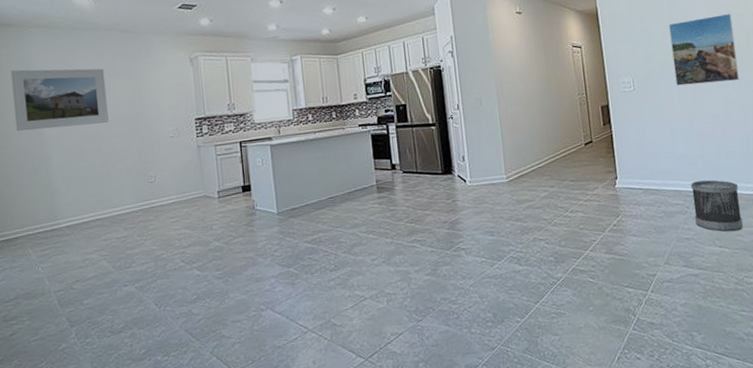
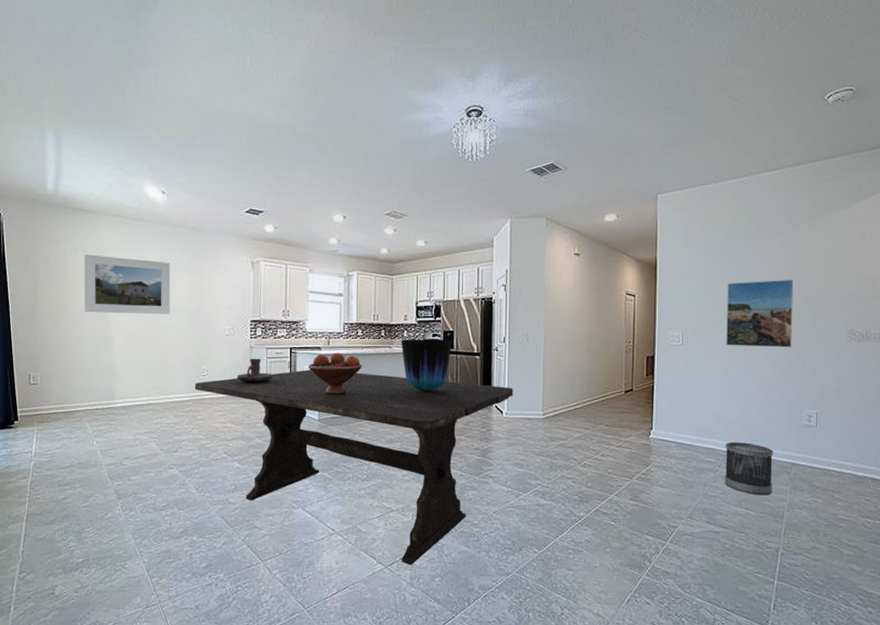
dining table: none [142,154,475,355] -> present [194,369,513,566]
candle holder: none [186,157,226,184] -> present [236,358,274,382]
fruit bowl: none [260,140,318,185] -> present [307,352,363,394]
vase: none [353,113,406,170] -> present [401,338,453,392]

